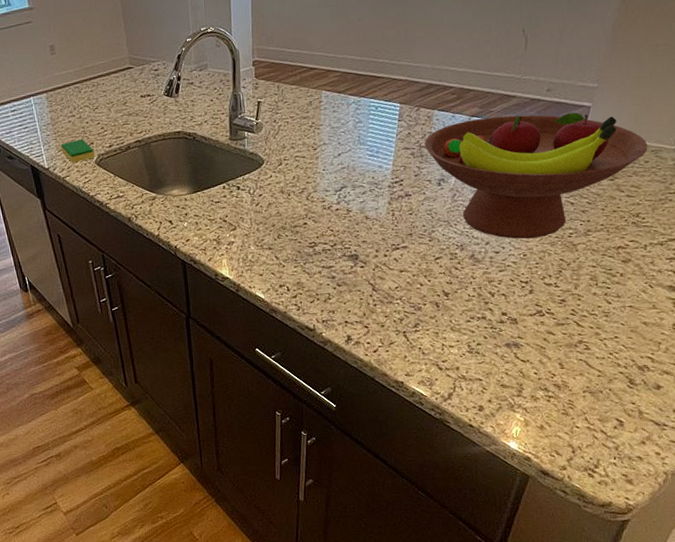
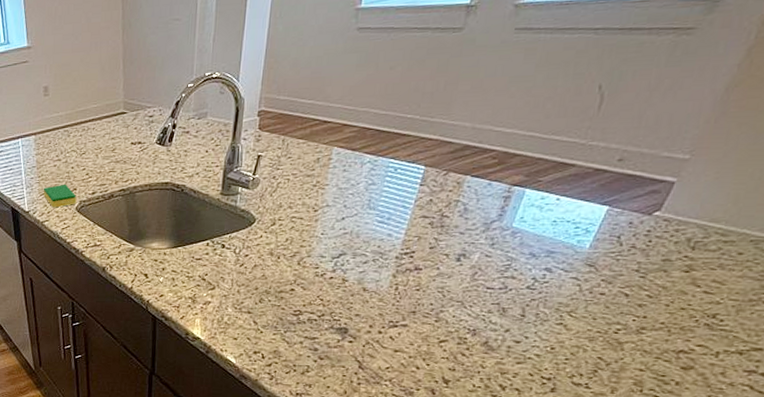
fruit bowl: present [424,112,648,239] -> none [447,187,747,331]

